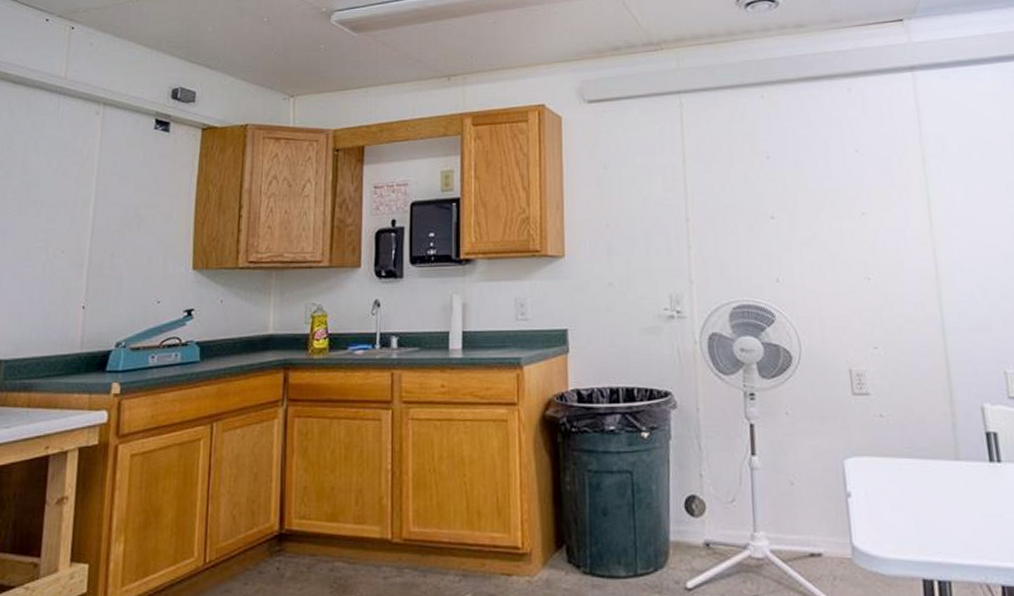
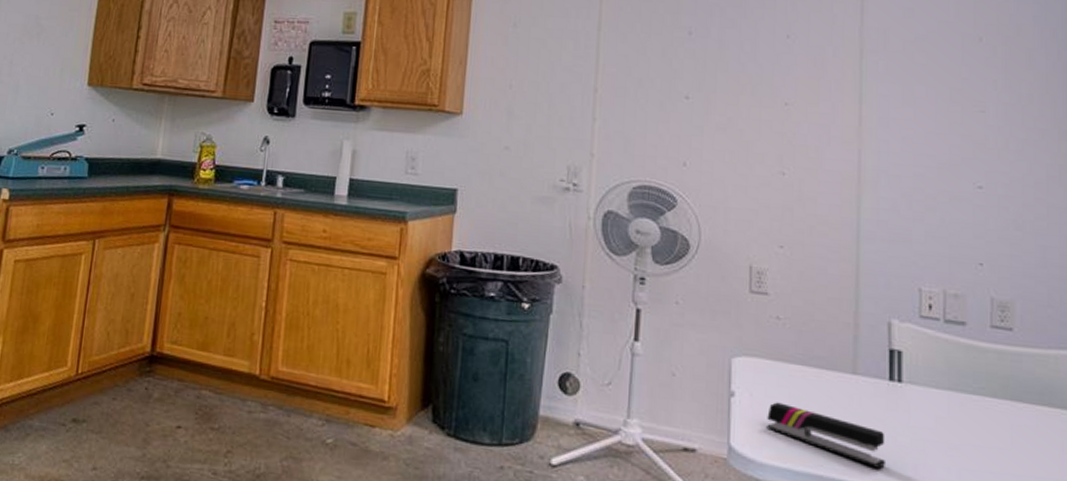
stapler: none [883,497,998,548] -> present [767,402,887,468]

